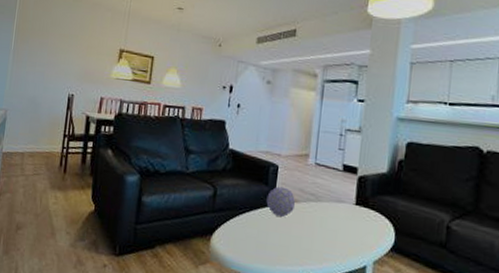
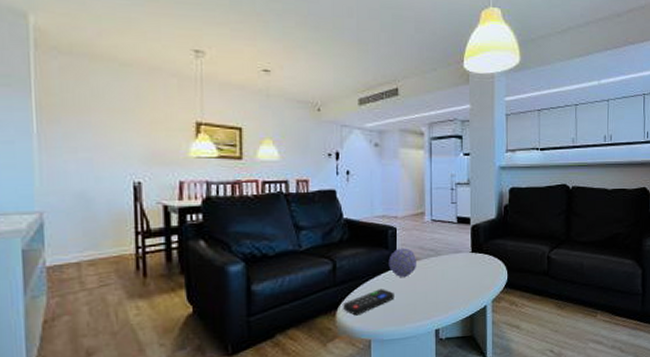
remote control: none [218,223,269,246] -> present [343,289,394,316]

